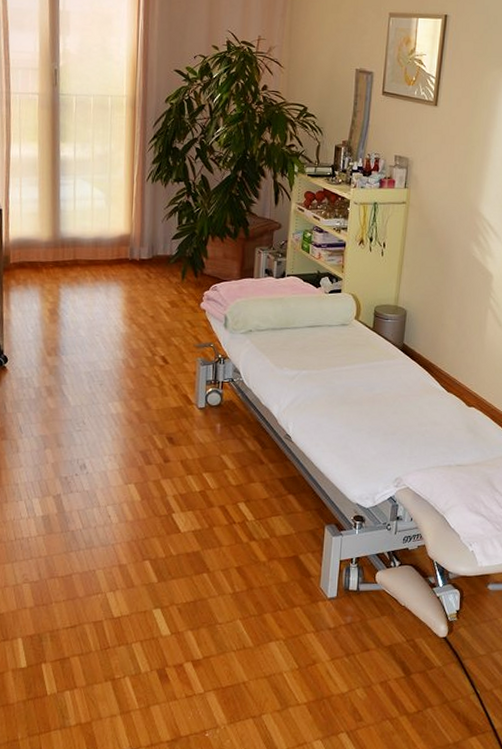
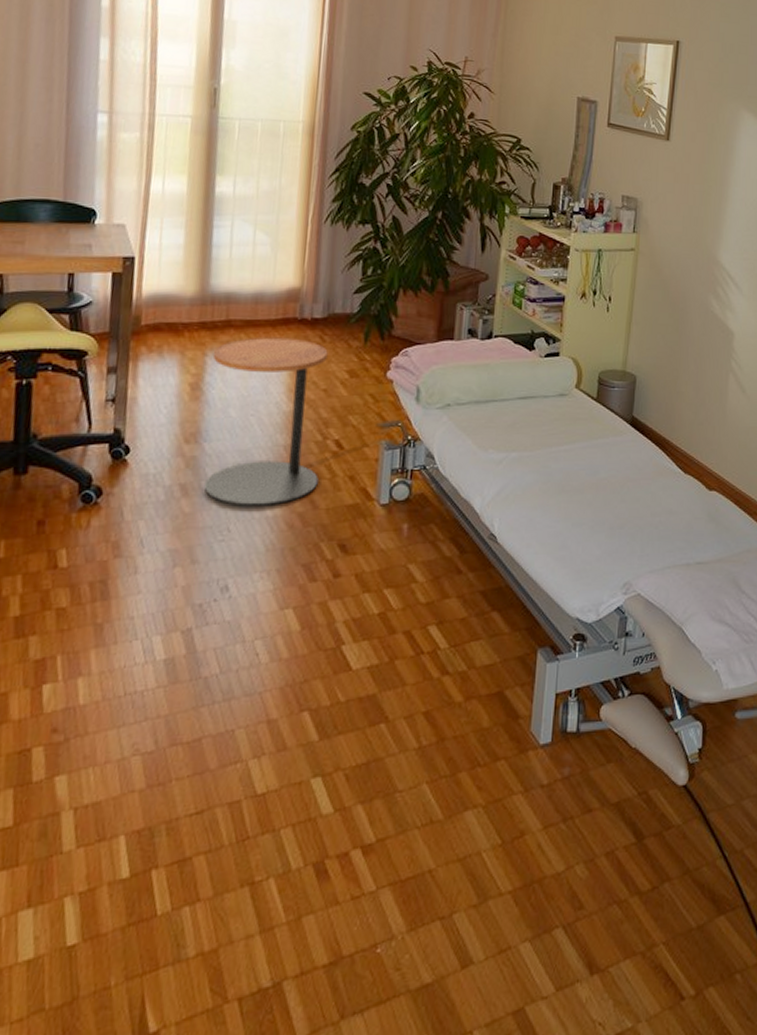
side table: none [65,273,154,406] -> present [205,337,328,507]

